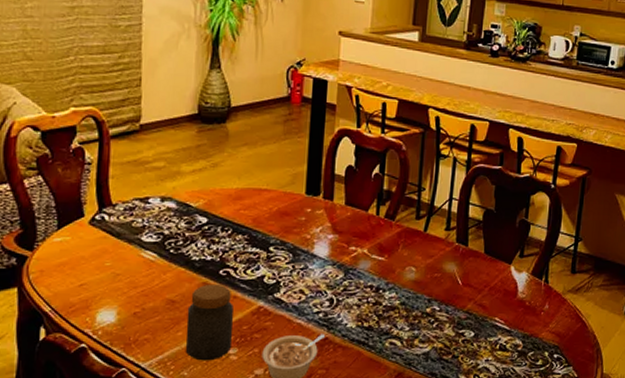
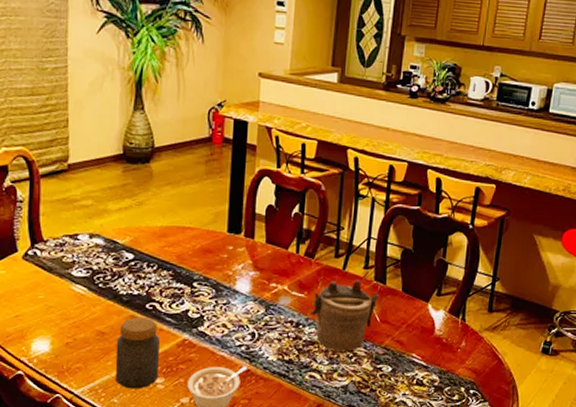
teapot: none [391,242,462,316] -> present [310,280,380,351]

